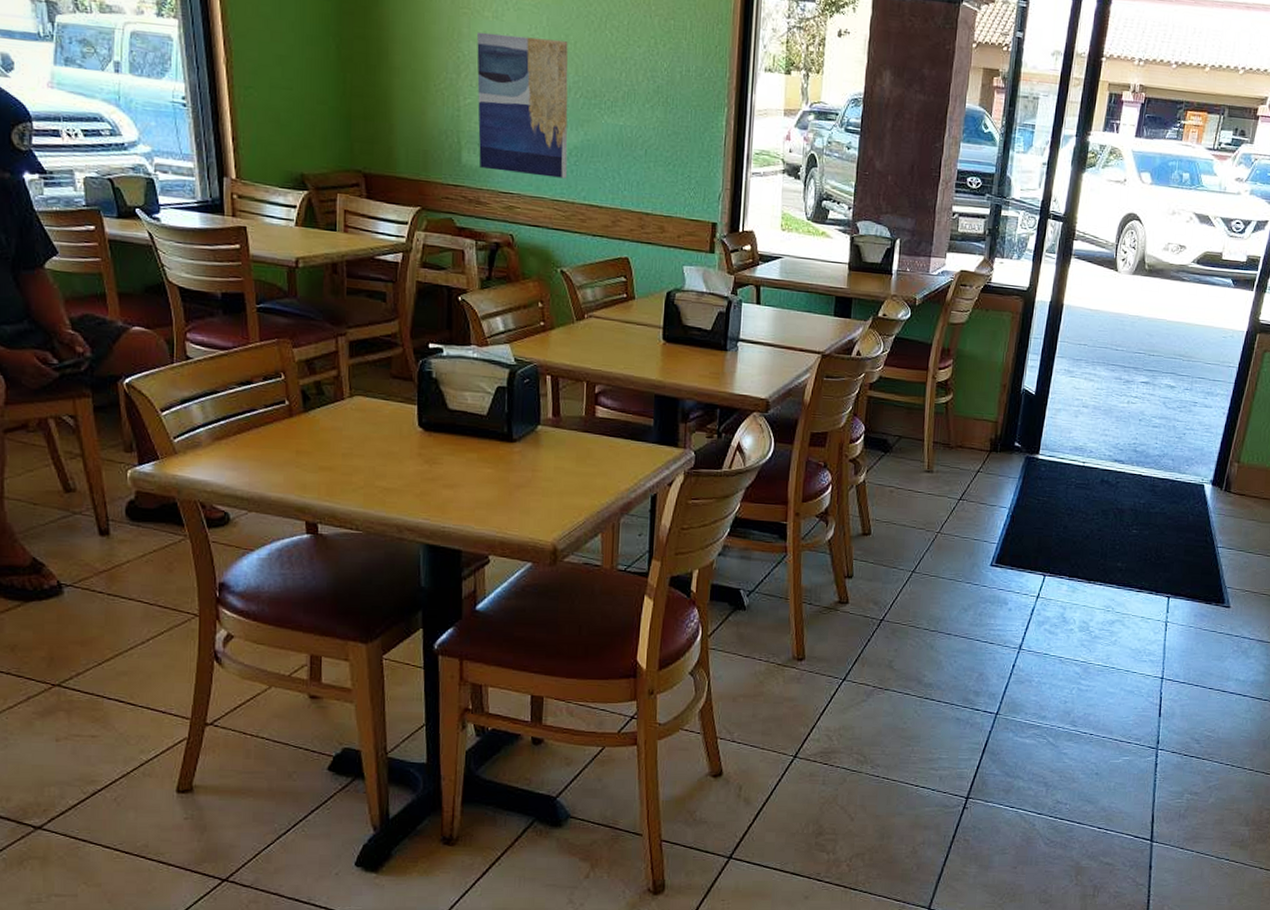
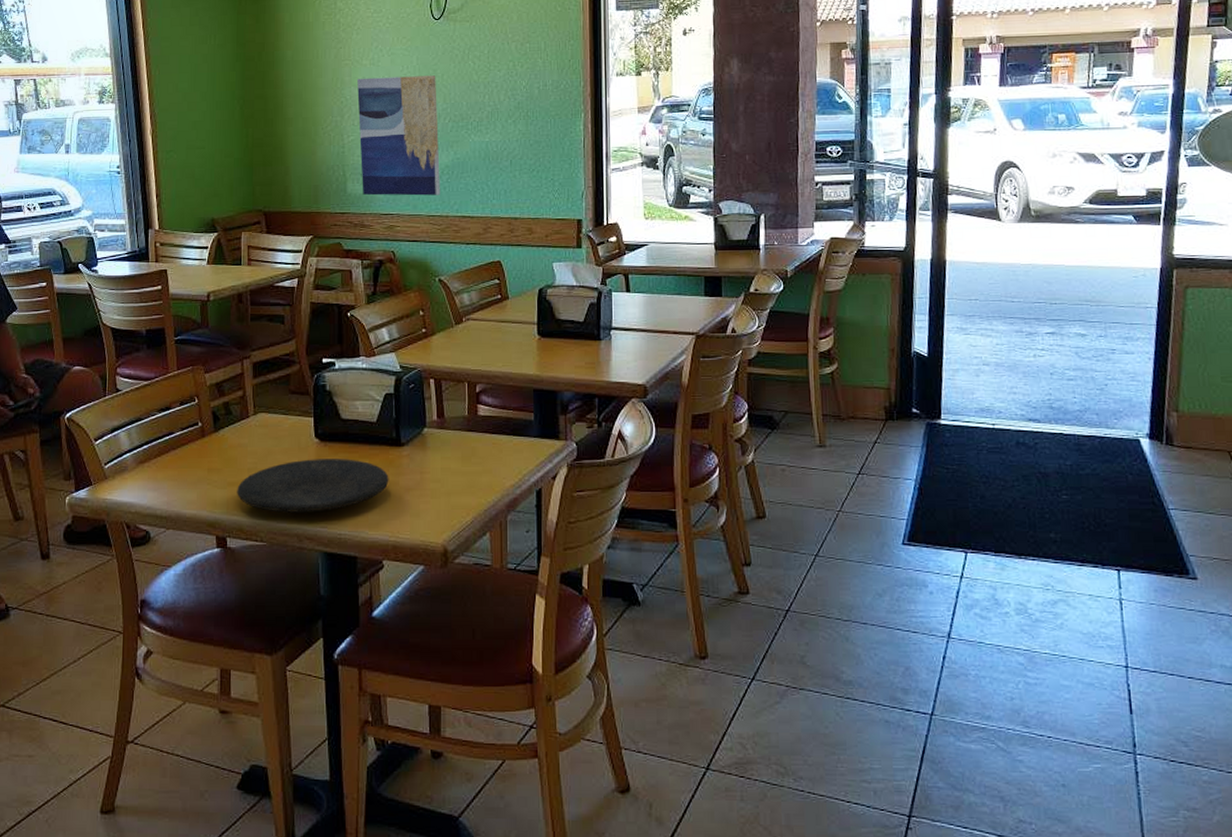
plate: none [329,448,499,503] -> present [237,459,389,513]

